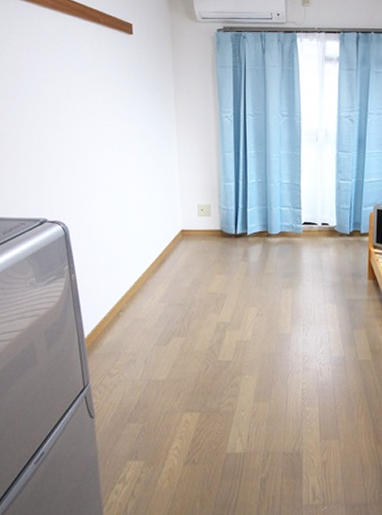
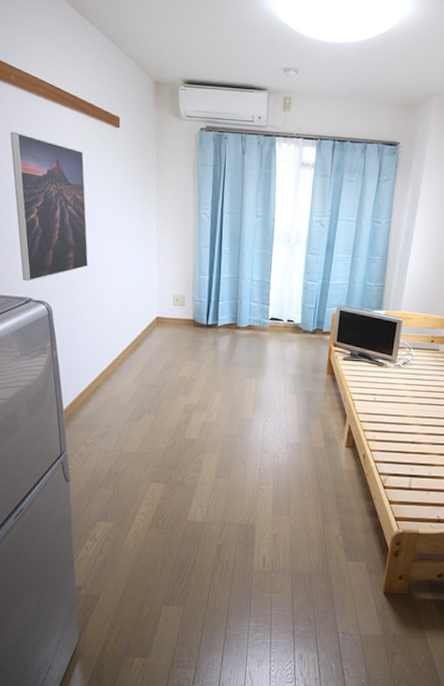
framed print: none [18,46,106,200] -> present [10,132,89,281]

